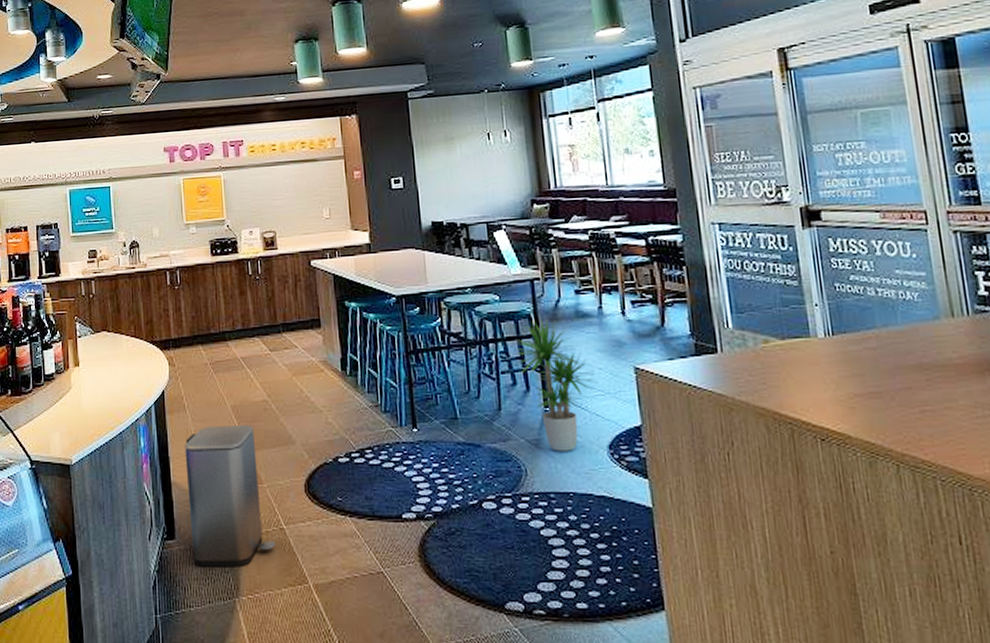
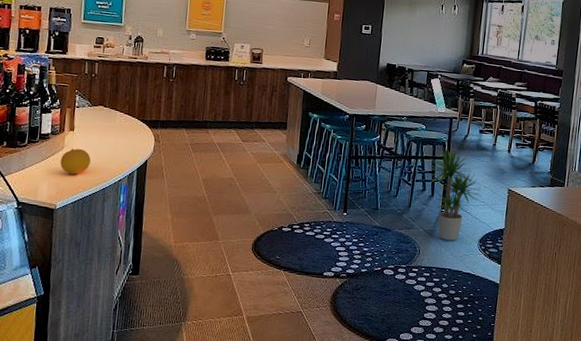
fruit: none [69,386,102,419] -> present [60,148,91,175]
pedal bin: present [184,426,276,568] -> none [151,192,222,300]

